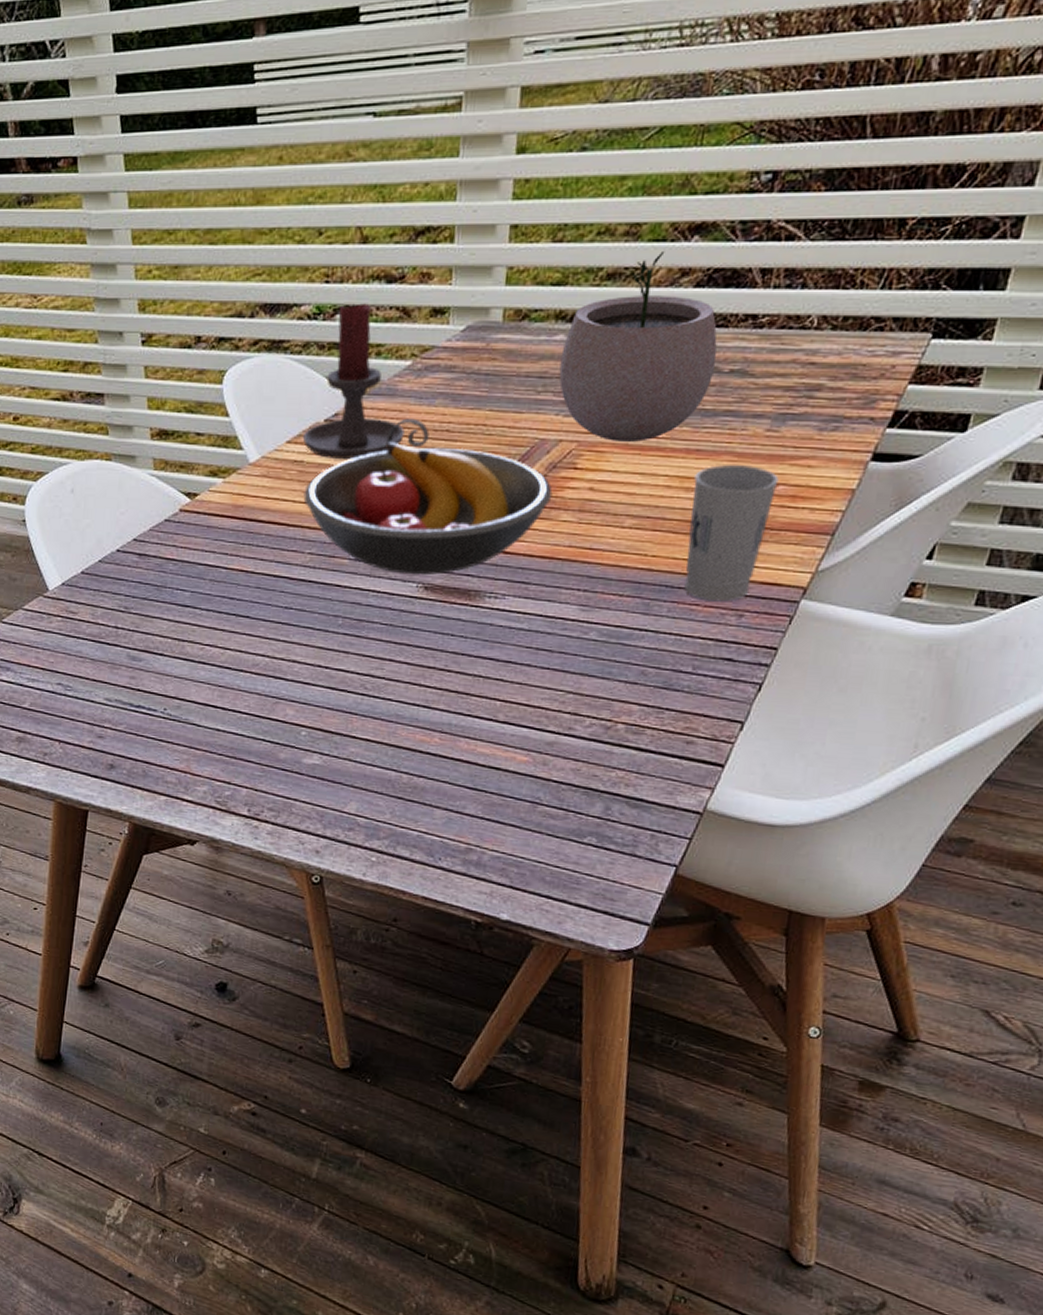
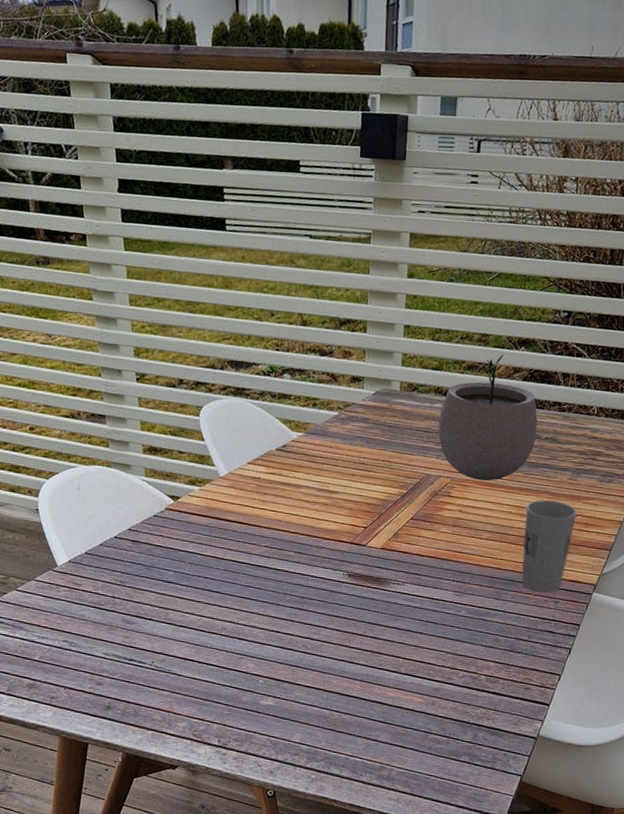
candle holder: present [302,303,430,459] -> none [259,367,351,479]
fruit bowl: present [303,441,553,575] -> none [260,468,435,566]

